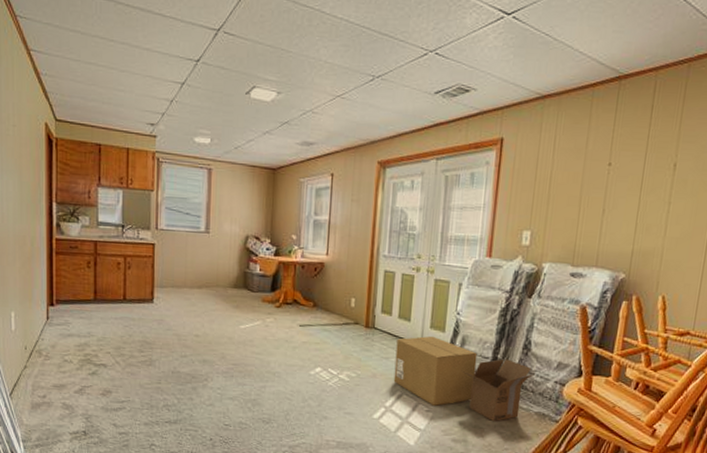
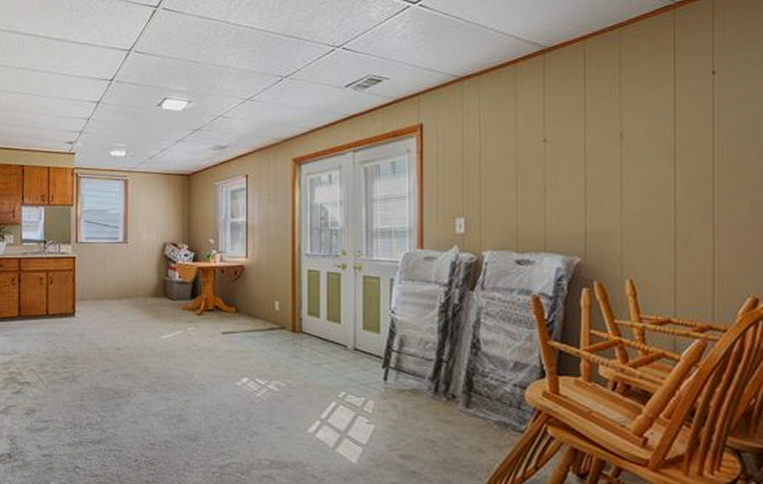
box: present [393,336,478,407] -> none [327,338,419,418]
cardboard box: present [461,359,535,422] -> none [402,360,488,434]

